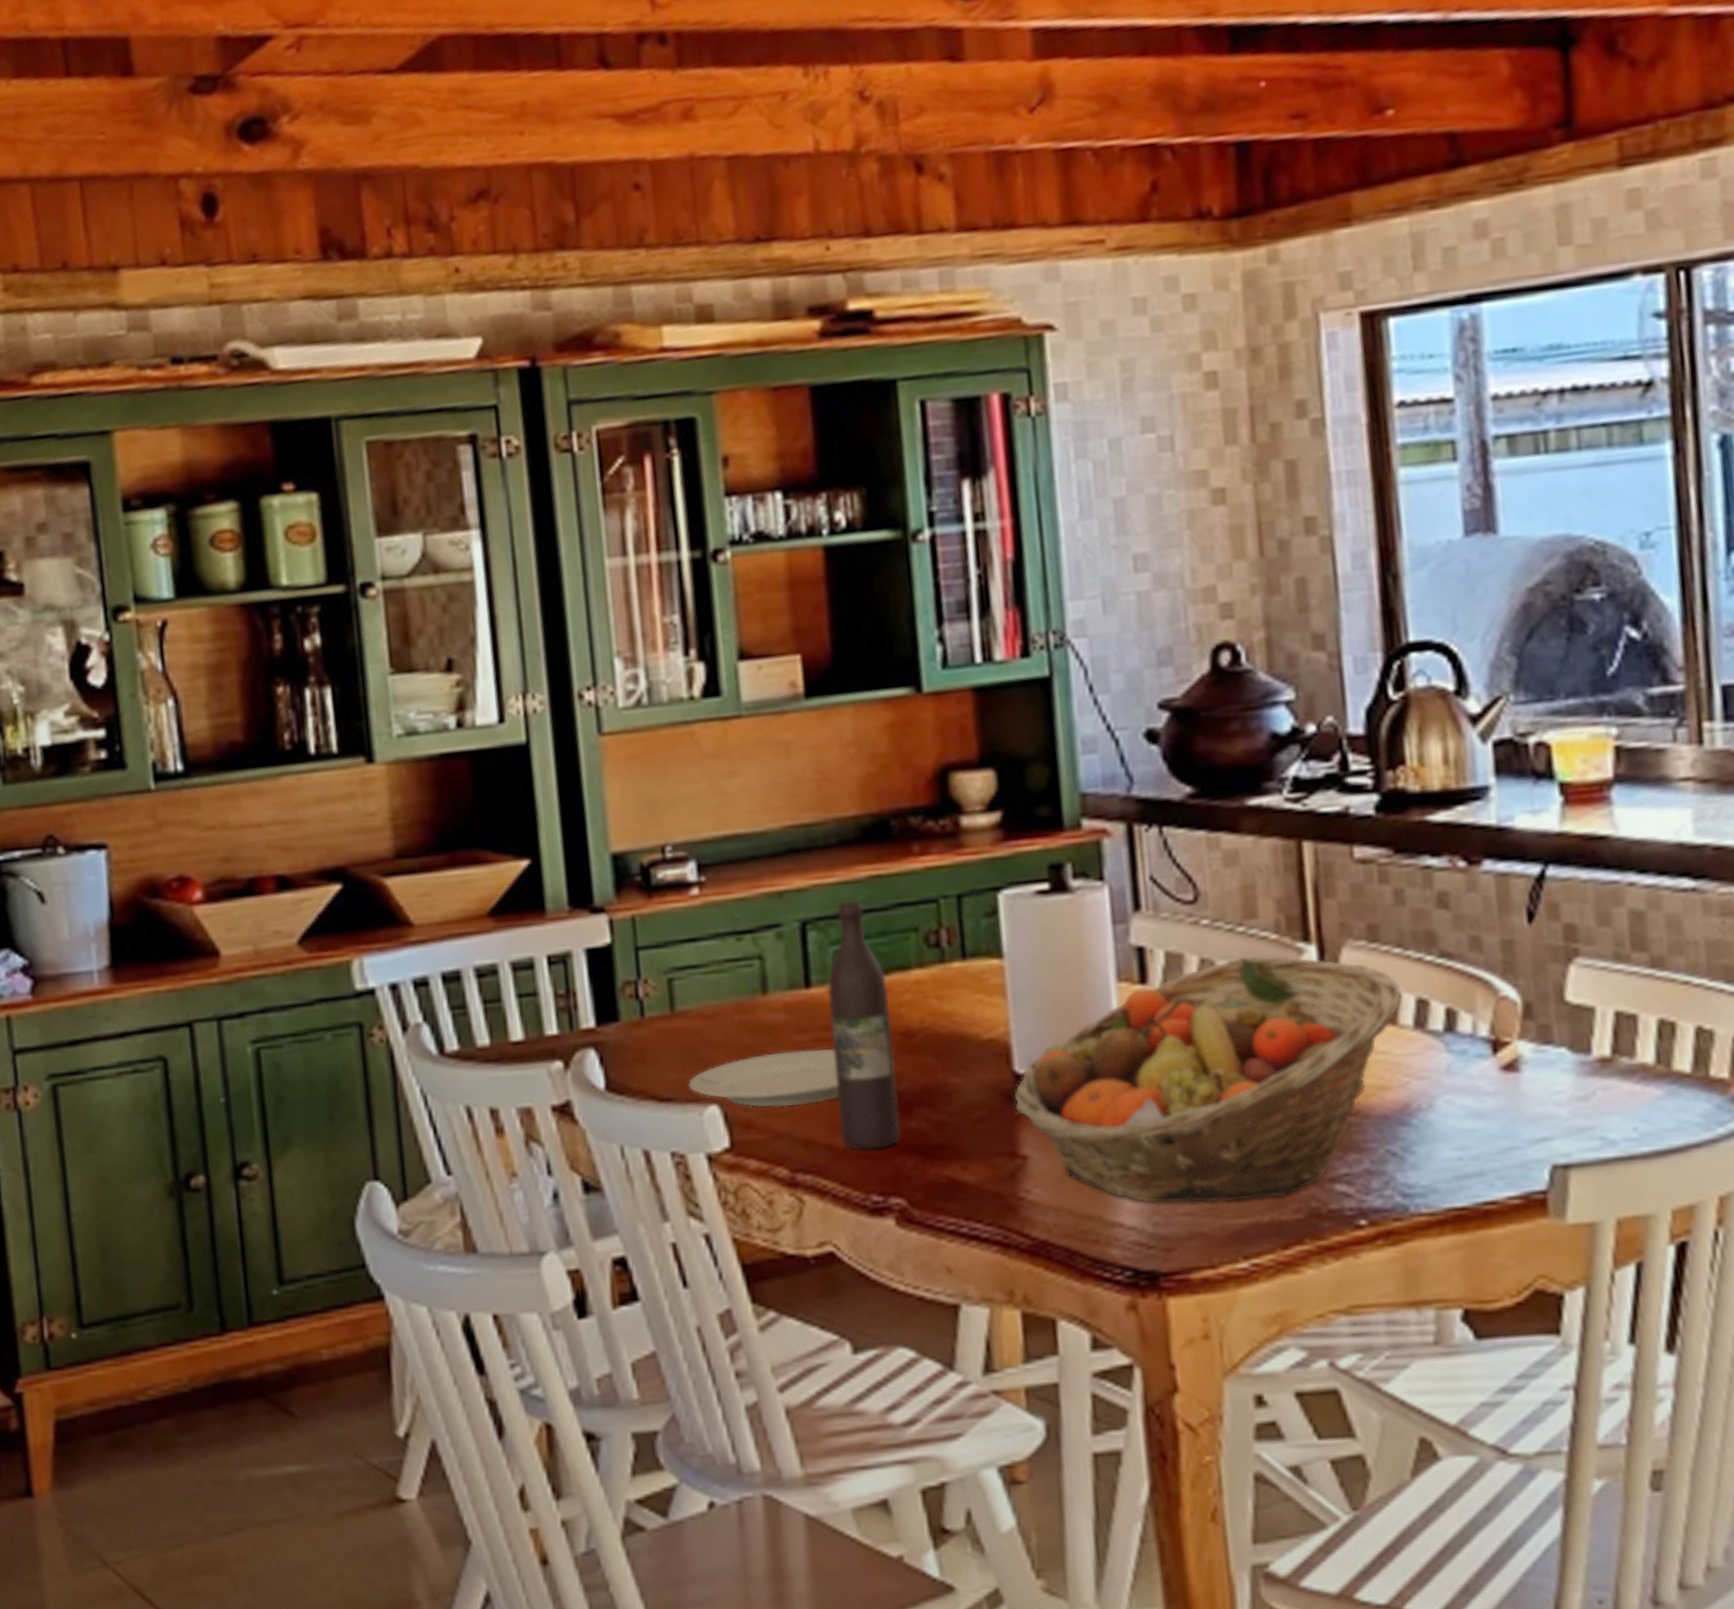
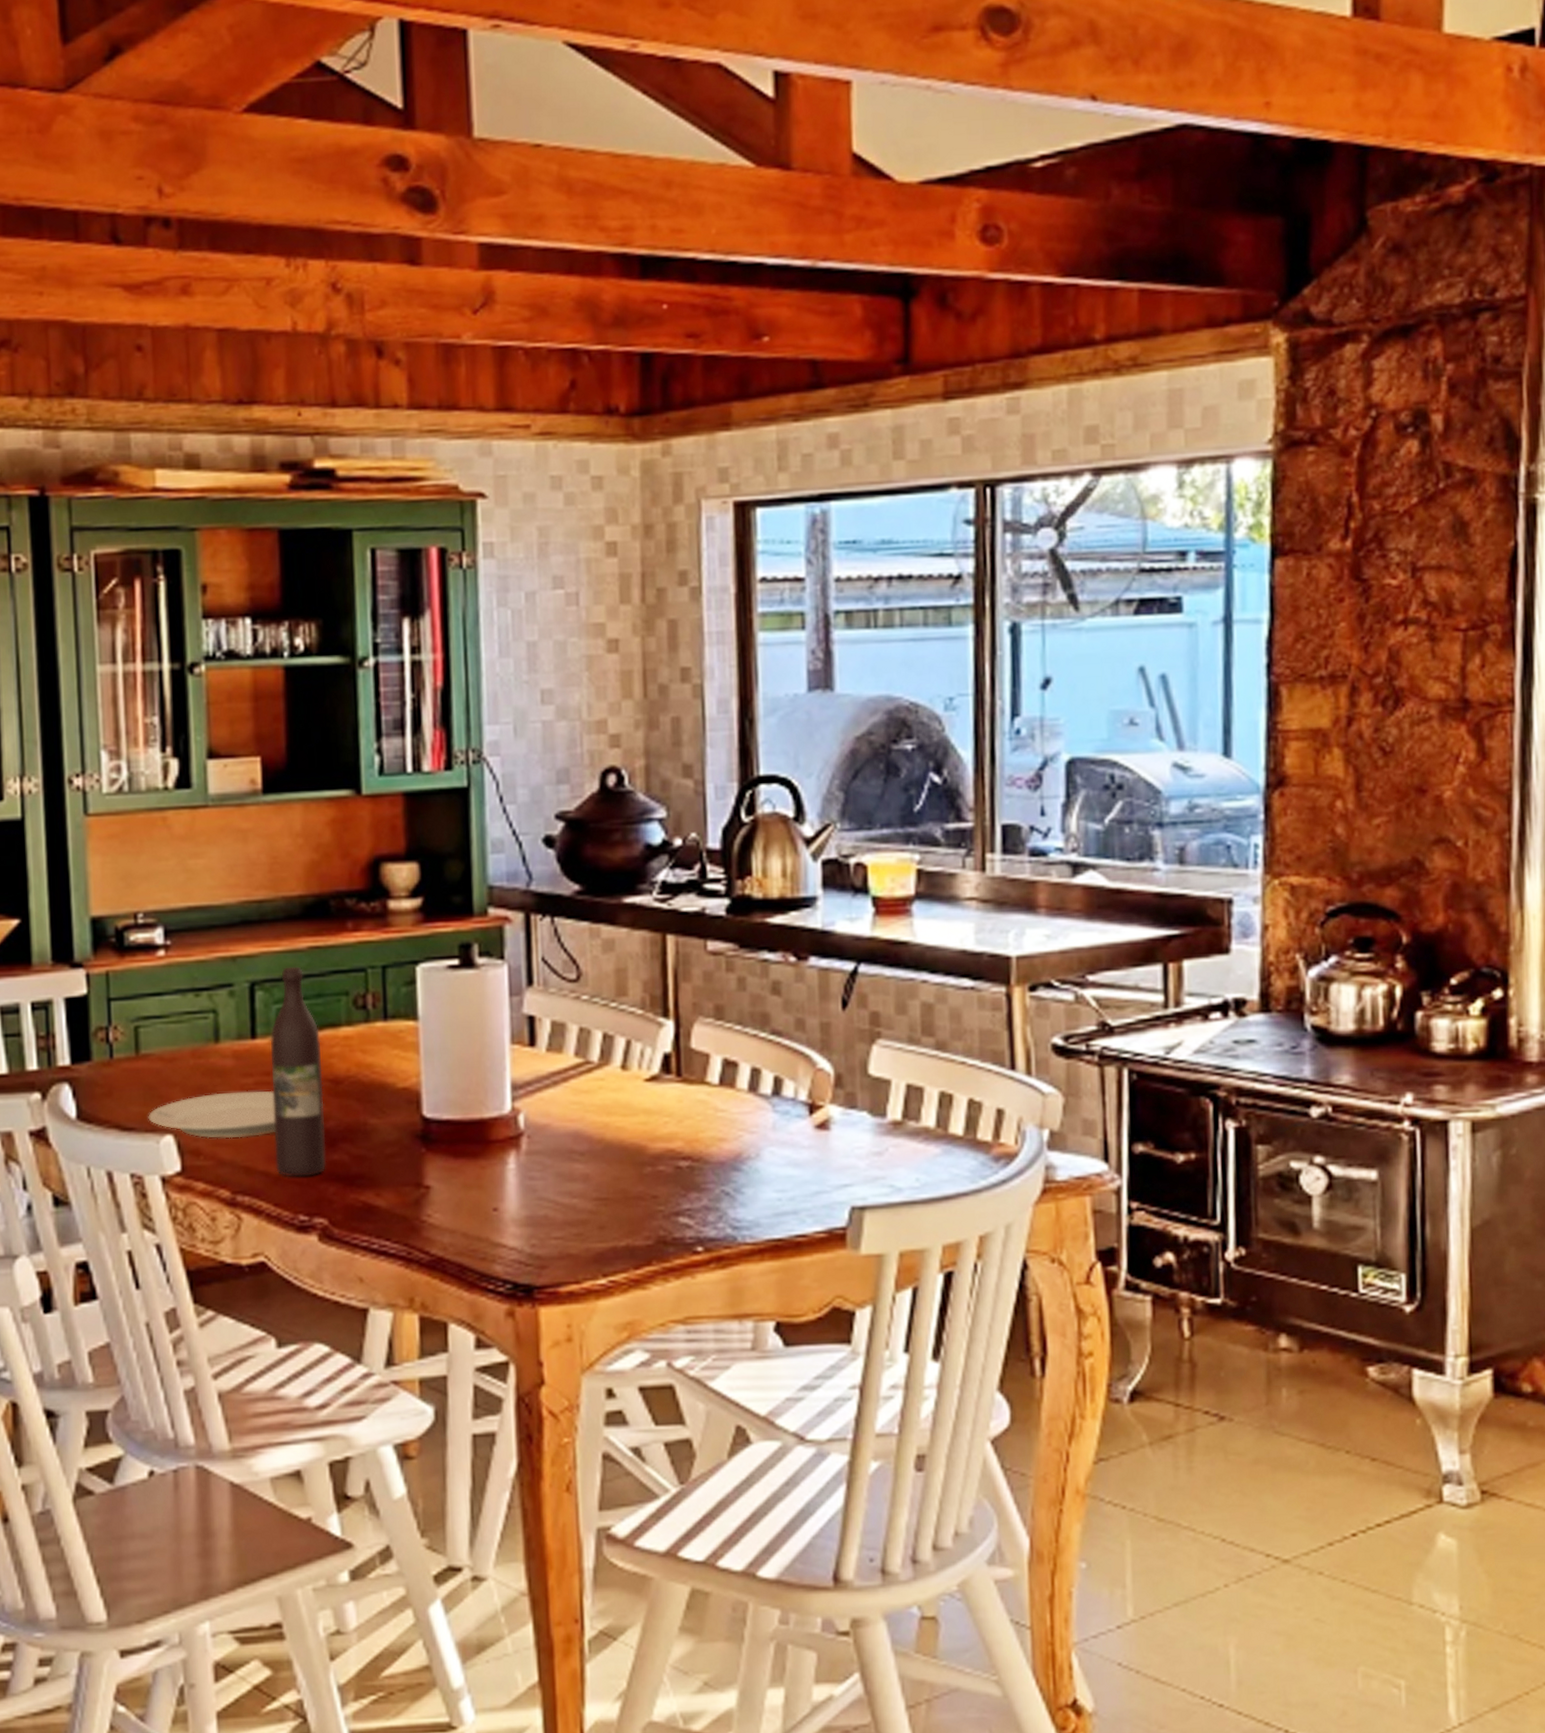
fruit basket: present [1013,955,1402,1204] -> none [421,1027,740,1230]

